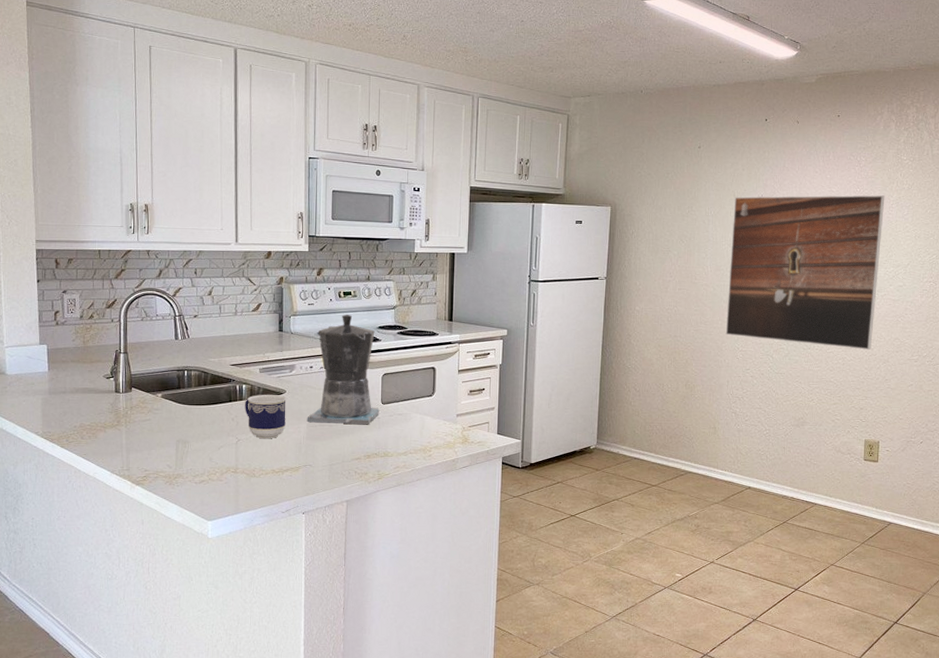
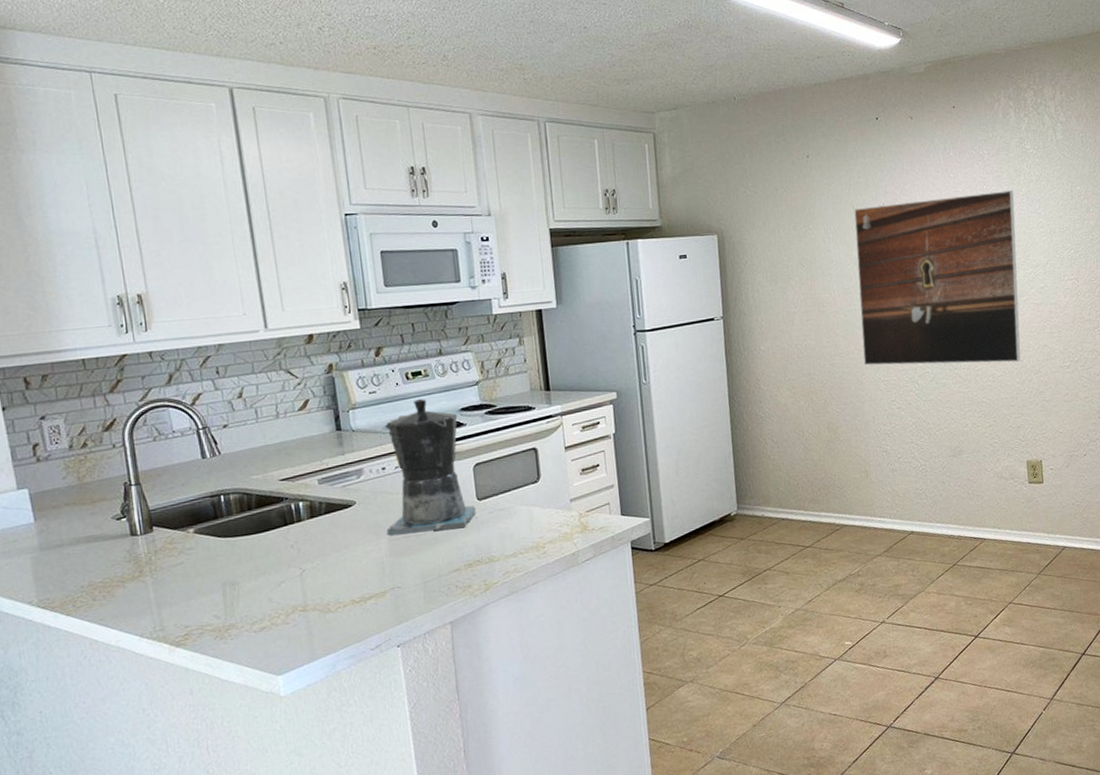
cup: present [245,394,286,439] -> none [305,508,361,565]

